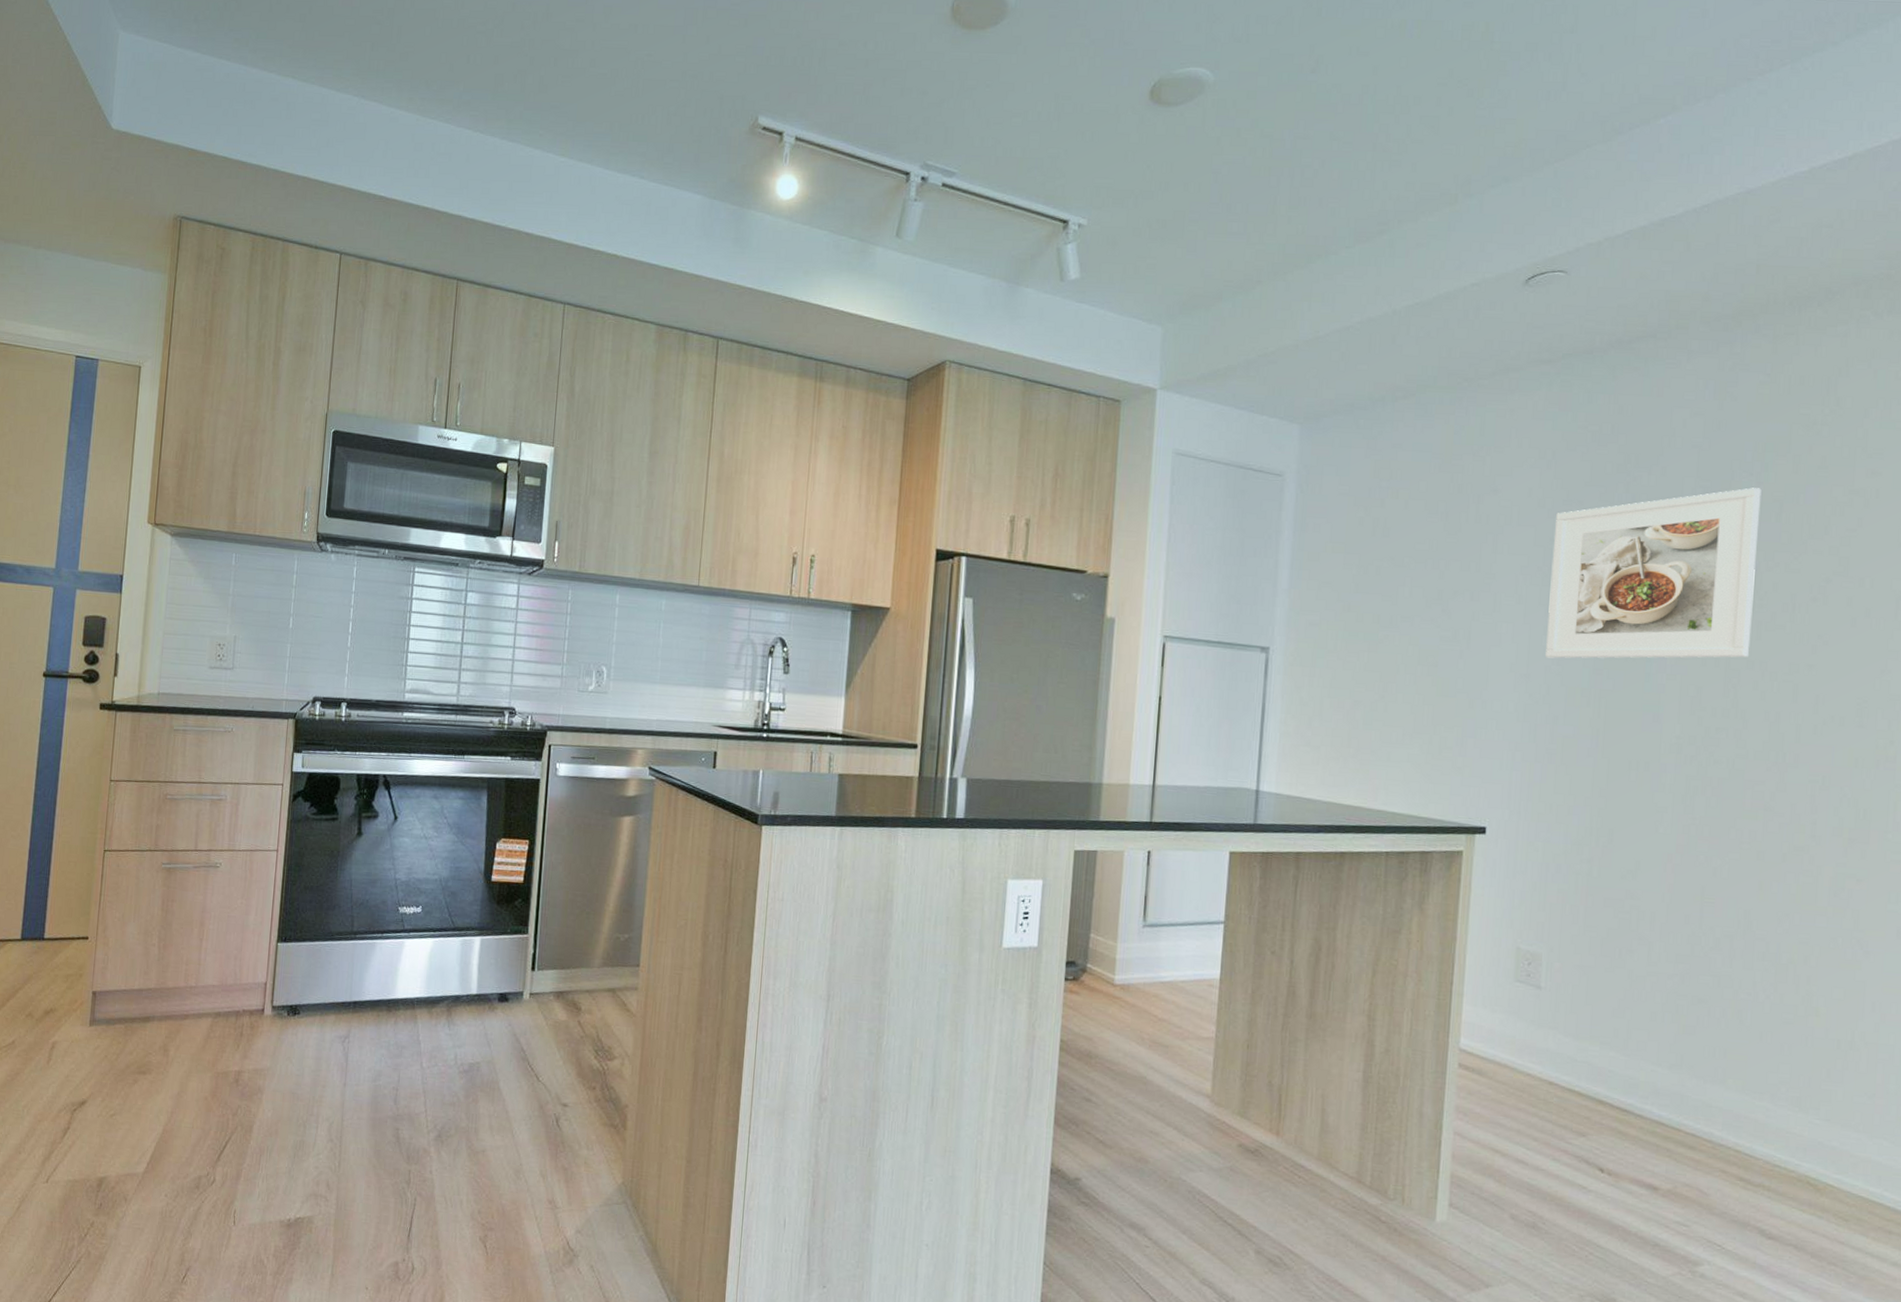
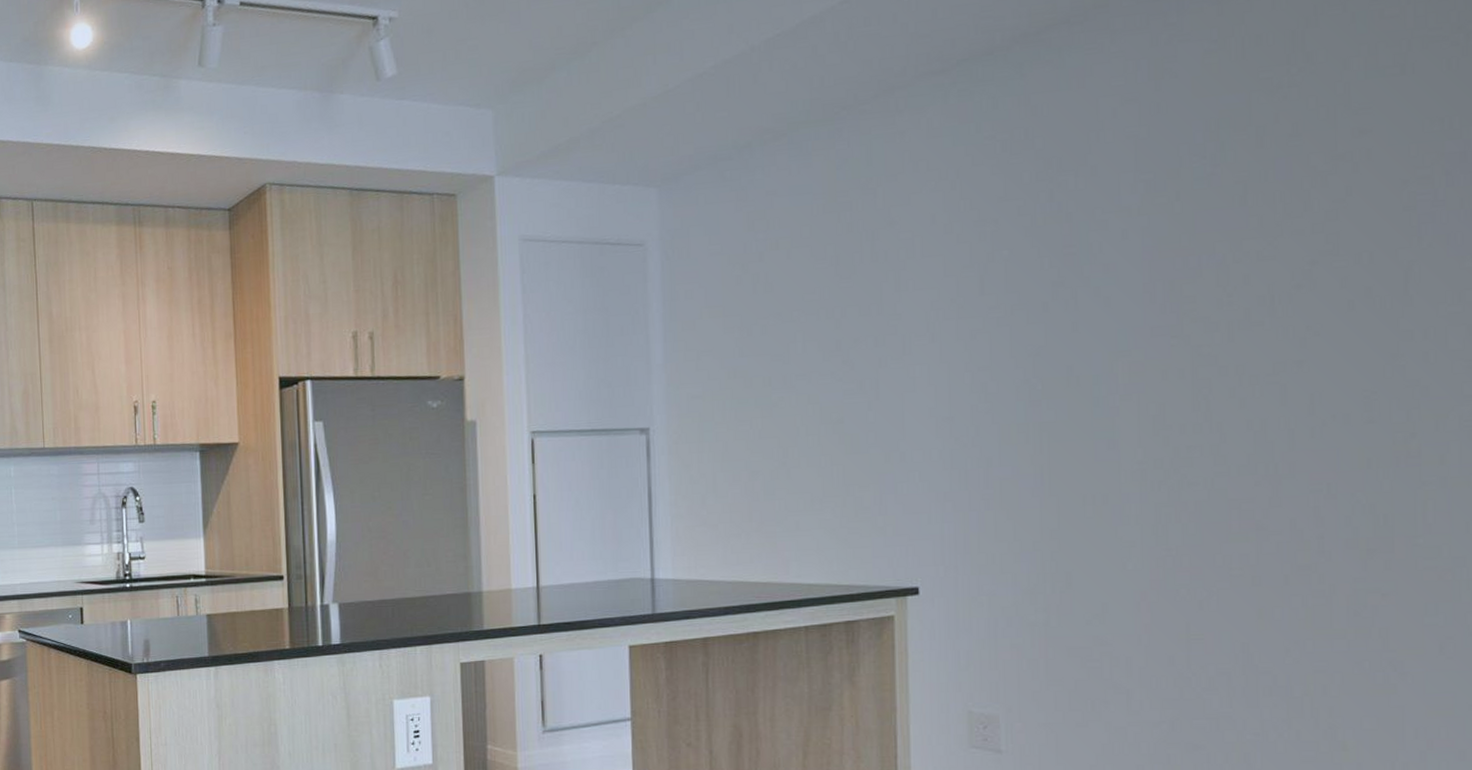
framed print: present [1545,487,1762,659] -> none [967,171,1221,397]

